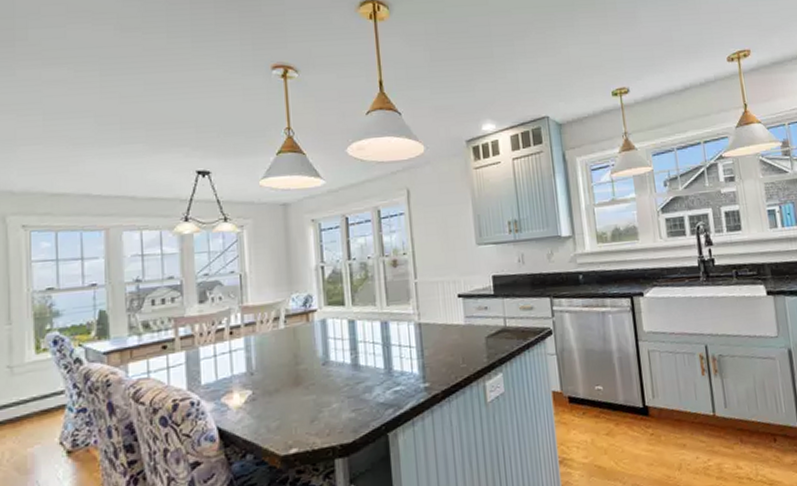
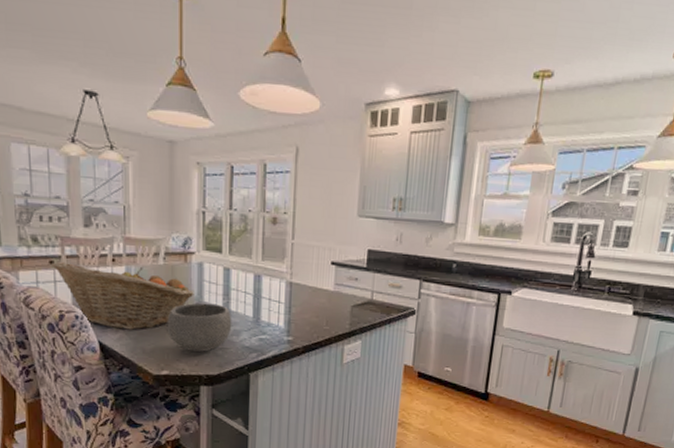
fruit basket: none [164,334,320,410] -> present [52,261,194,330]
bowl: none [292,360,363,420] -> present [167,302,232,352]

